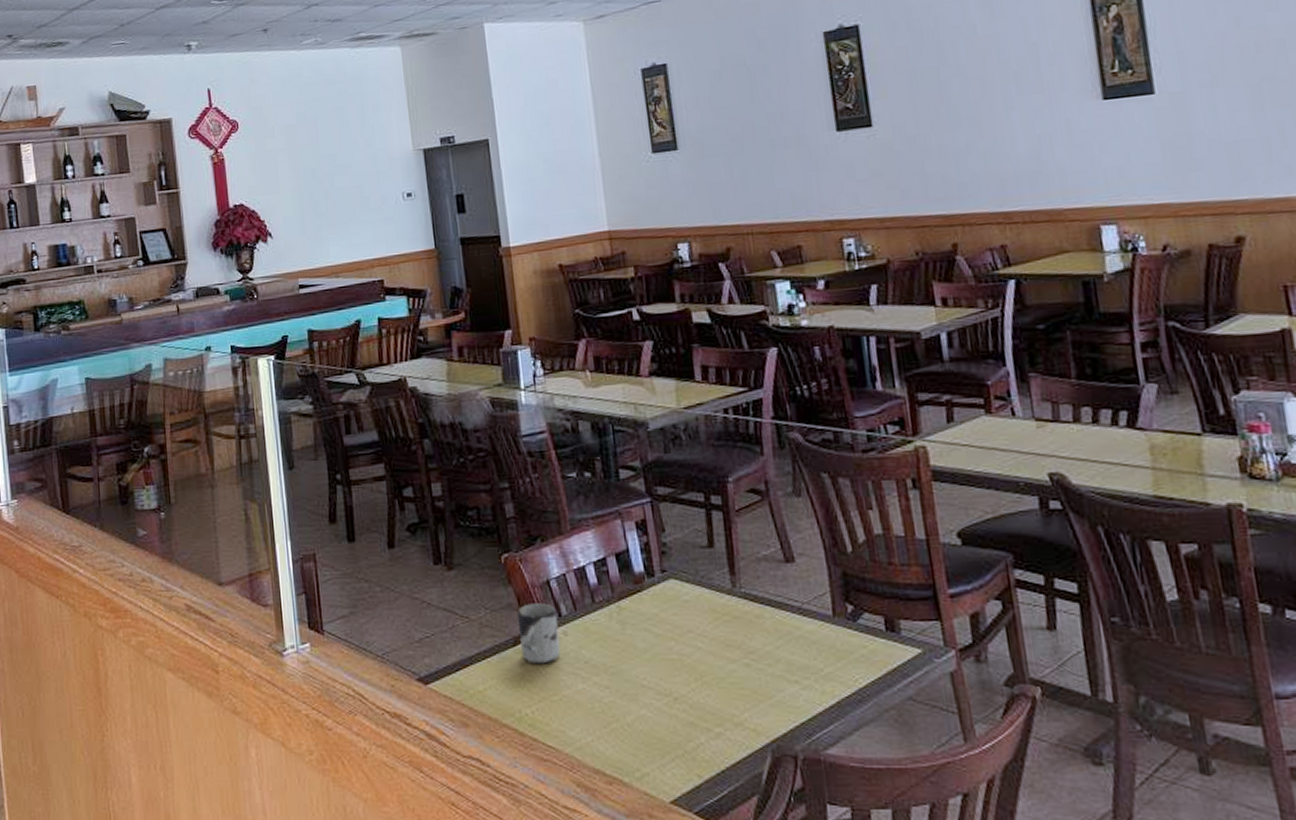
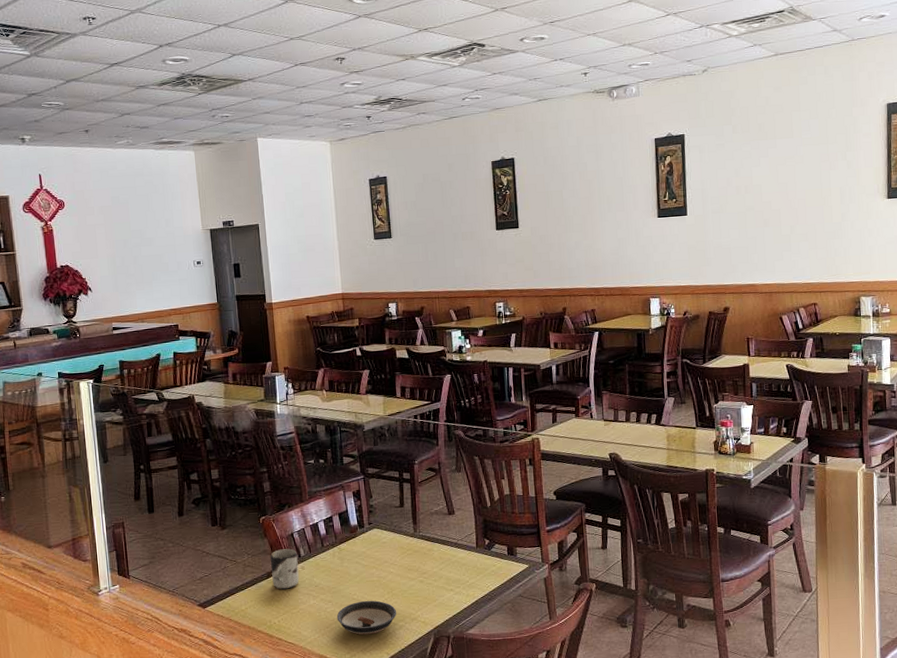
saucer: none [618,689,711,744] -> present [336,600,397,635]

